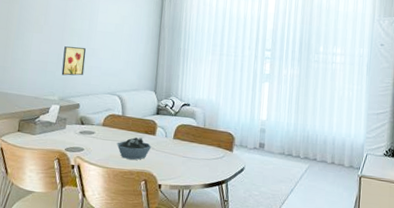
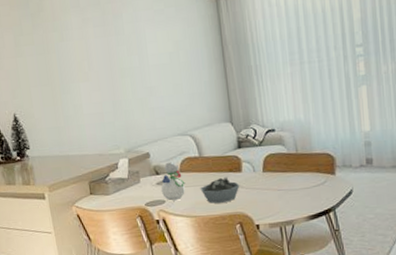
wall art: present [61,46,87,76] -> none [117,87,146,125]
toy figurine: none [82,115,105,151] -> present [161,162,186,201]

